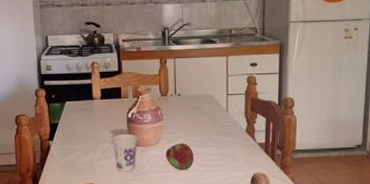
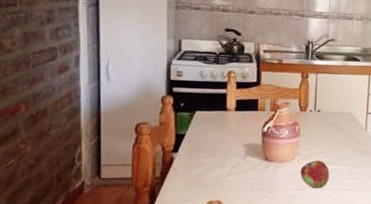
cup: present [111,133,138,172] -> none [243,148,272,189]

